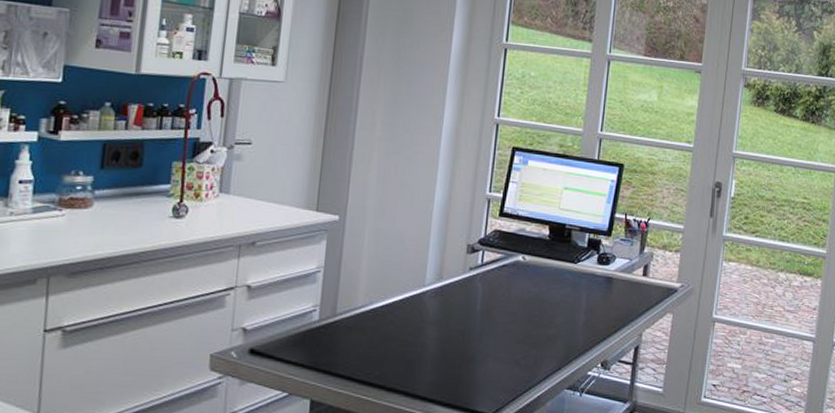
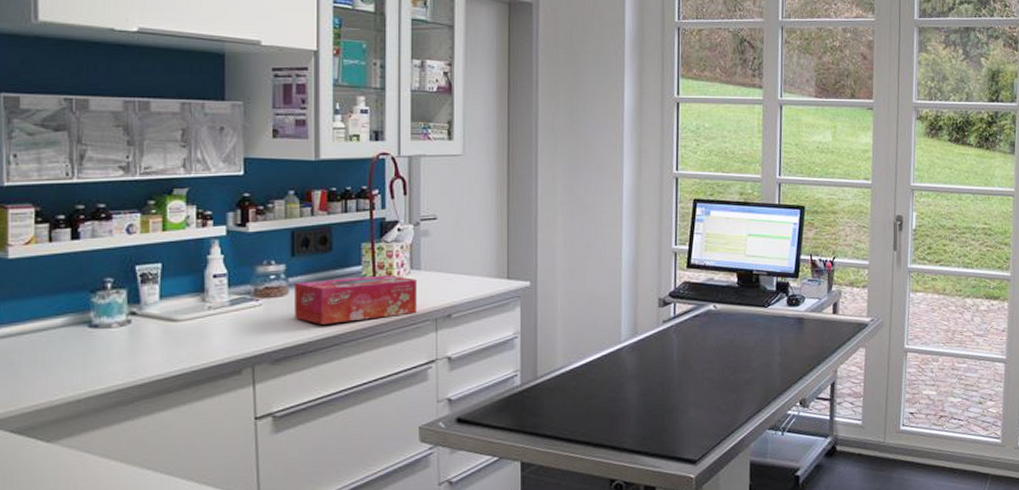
tissue box: none [96,195,224,241] -> present [295,275,417,324]

